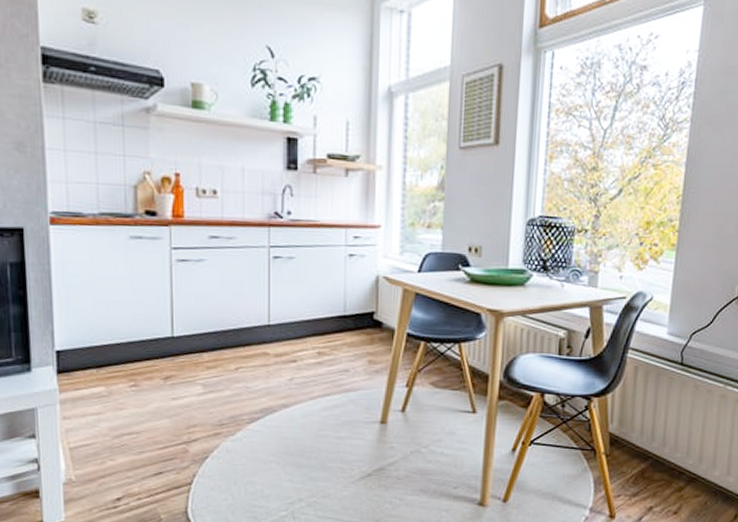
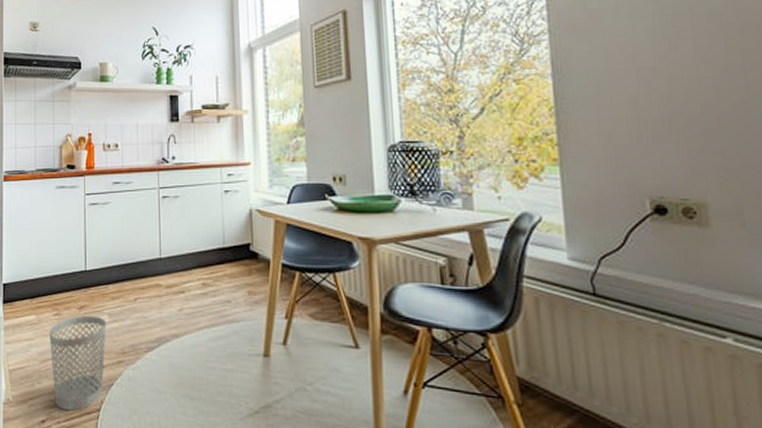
wastebasket: none [124,386,200,486] -> present [49,315,107,411]

